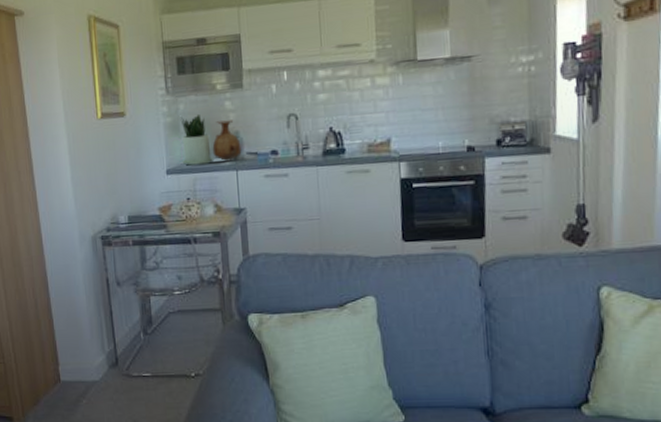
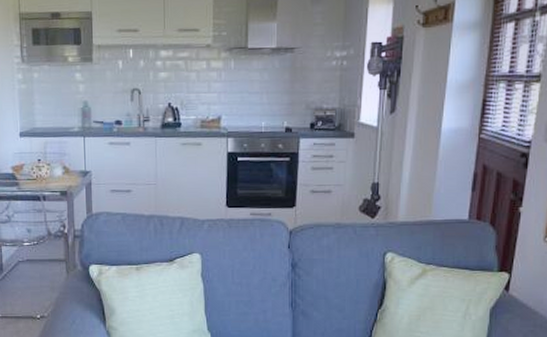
planter: present [180,115,214,166] -> none [34,84,64,130]
vase: present [212,120,242,162] -> none [62,90,89,129]

